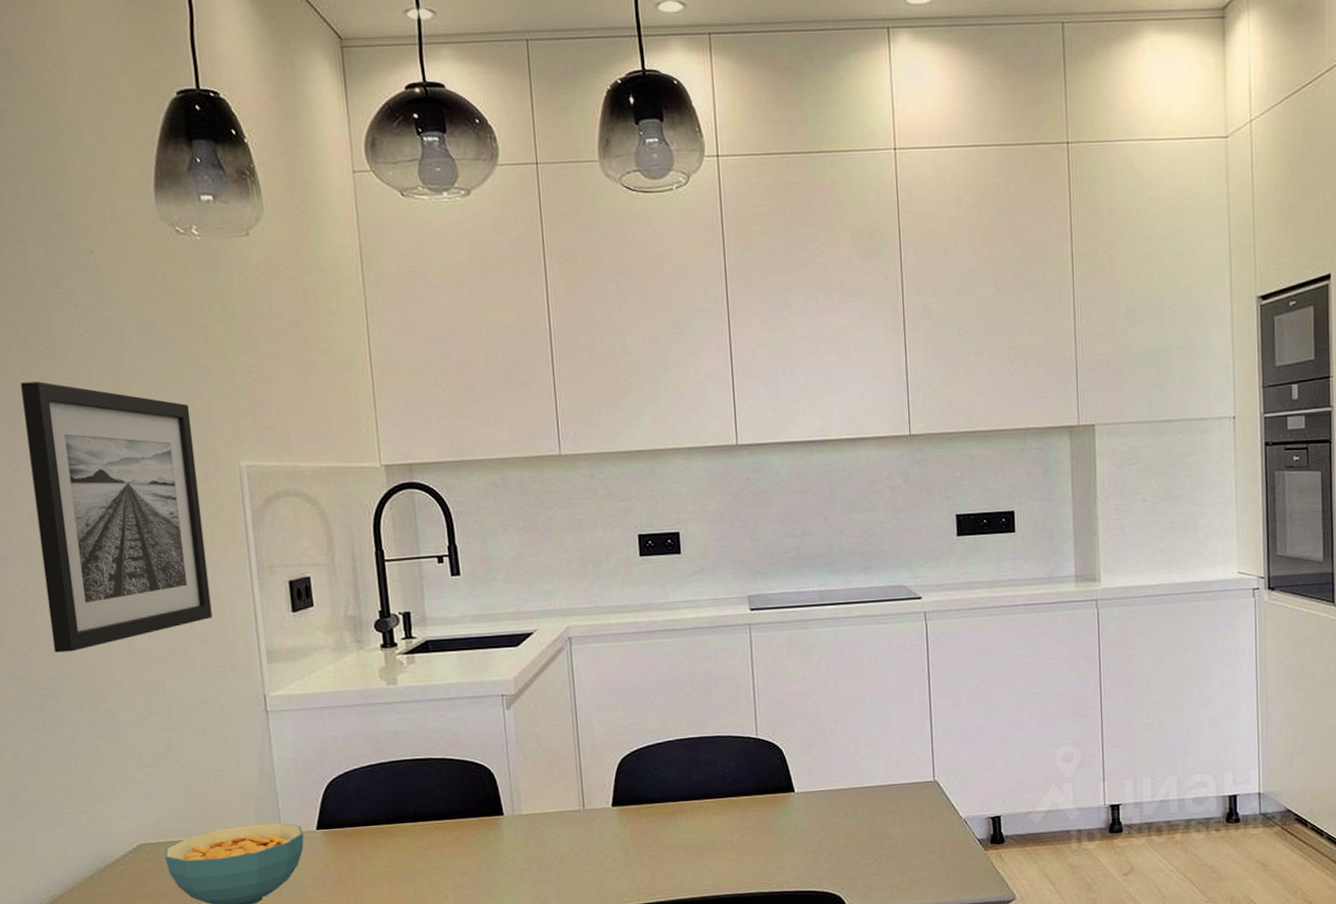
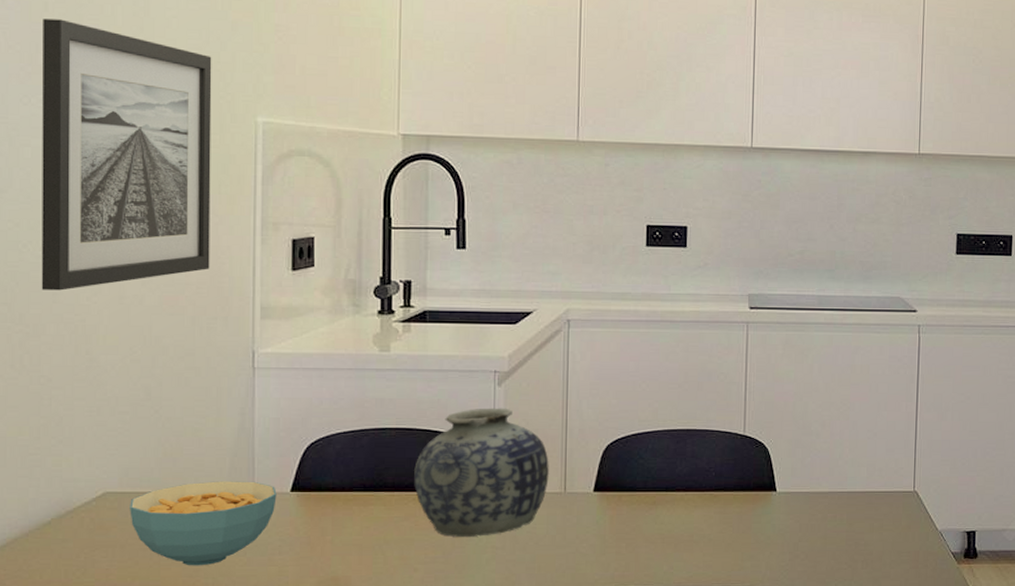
vase: none [434,730,567,862] -> present [414,408,549,537]

